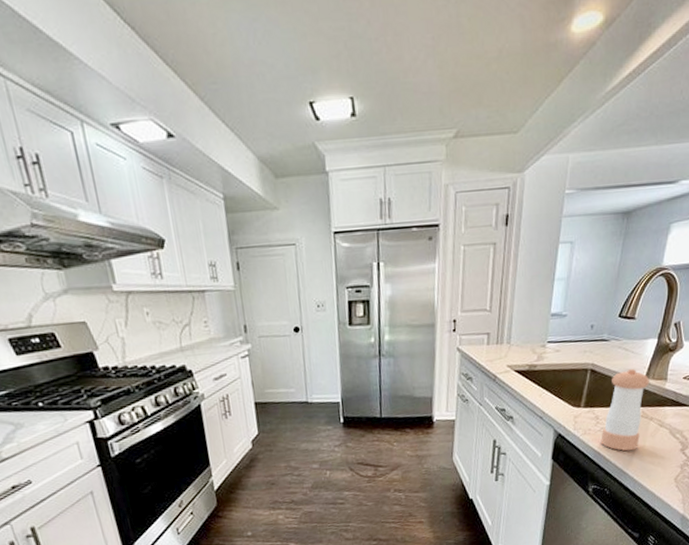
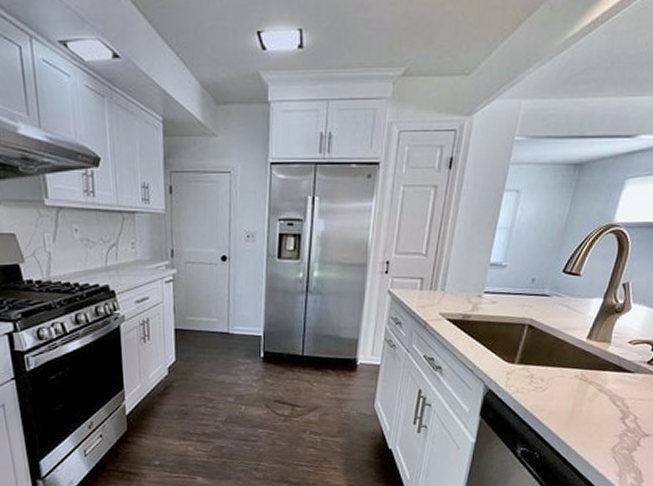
pepper shaker: present [601,368,649,451] -> none [533,327,592,415]

